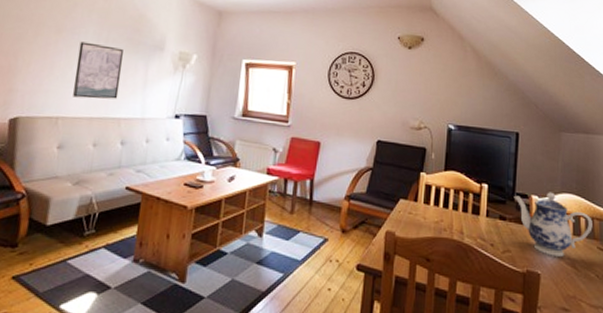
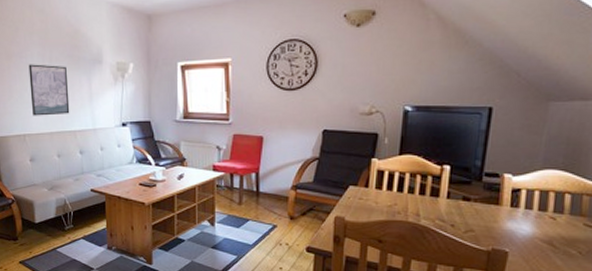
teapot: present [514,192,593,257] -> none [481,169,581,235]

